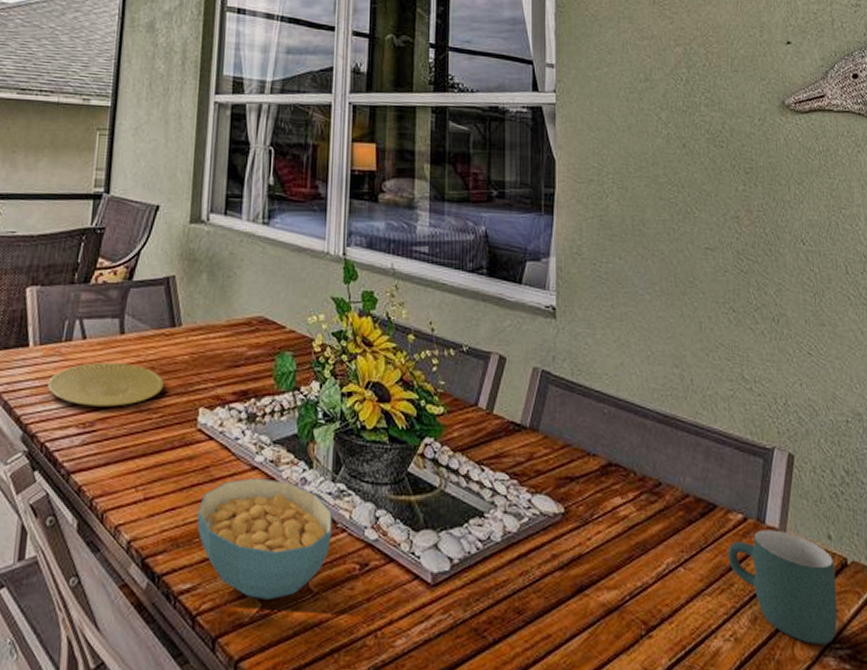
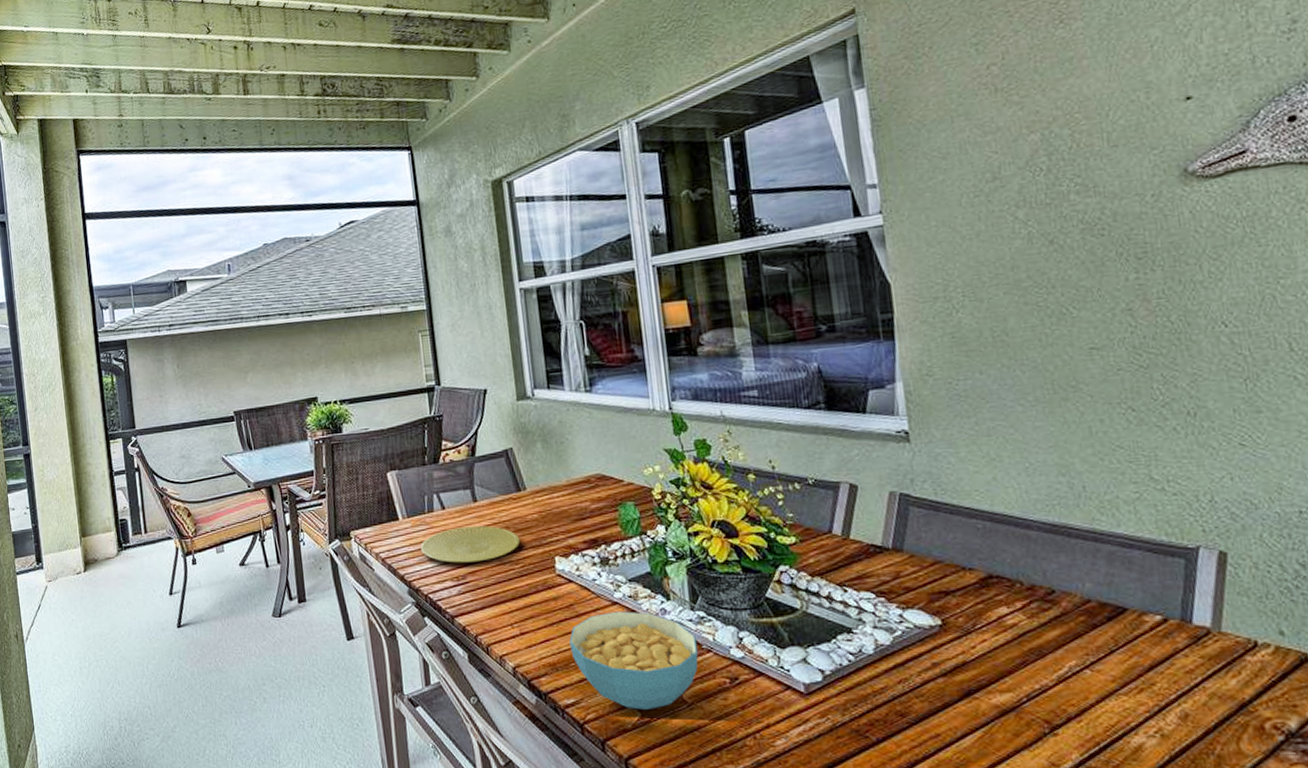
mug: present [727,529,838,644] -> none [1145,629,1298,739]

